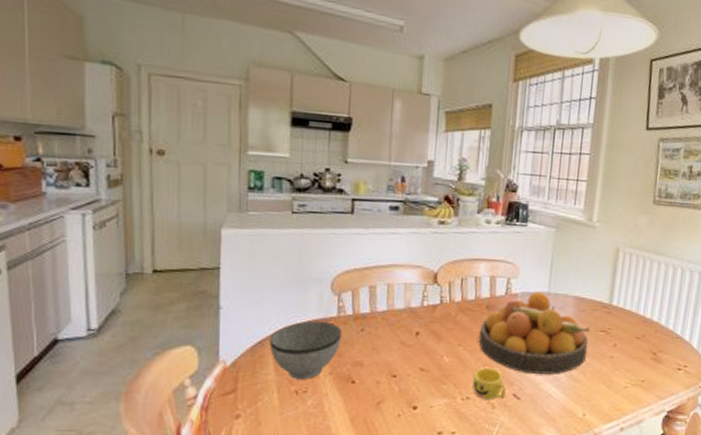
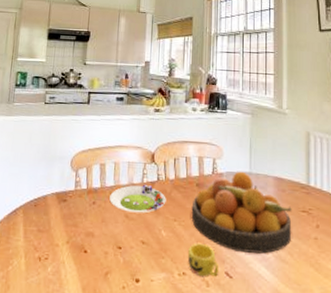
bowl: present [269,321,342,380] -> none [21,193,78,247]
salad plate: none [382,307,450,339] -> present [109,184,166,213]

